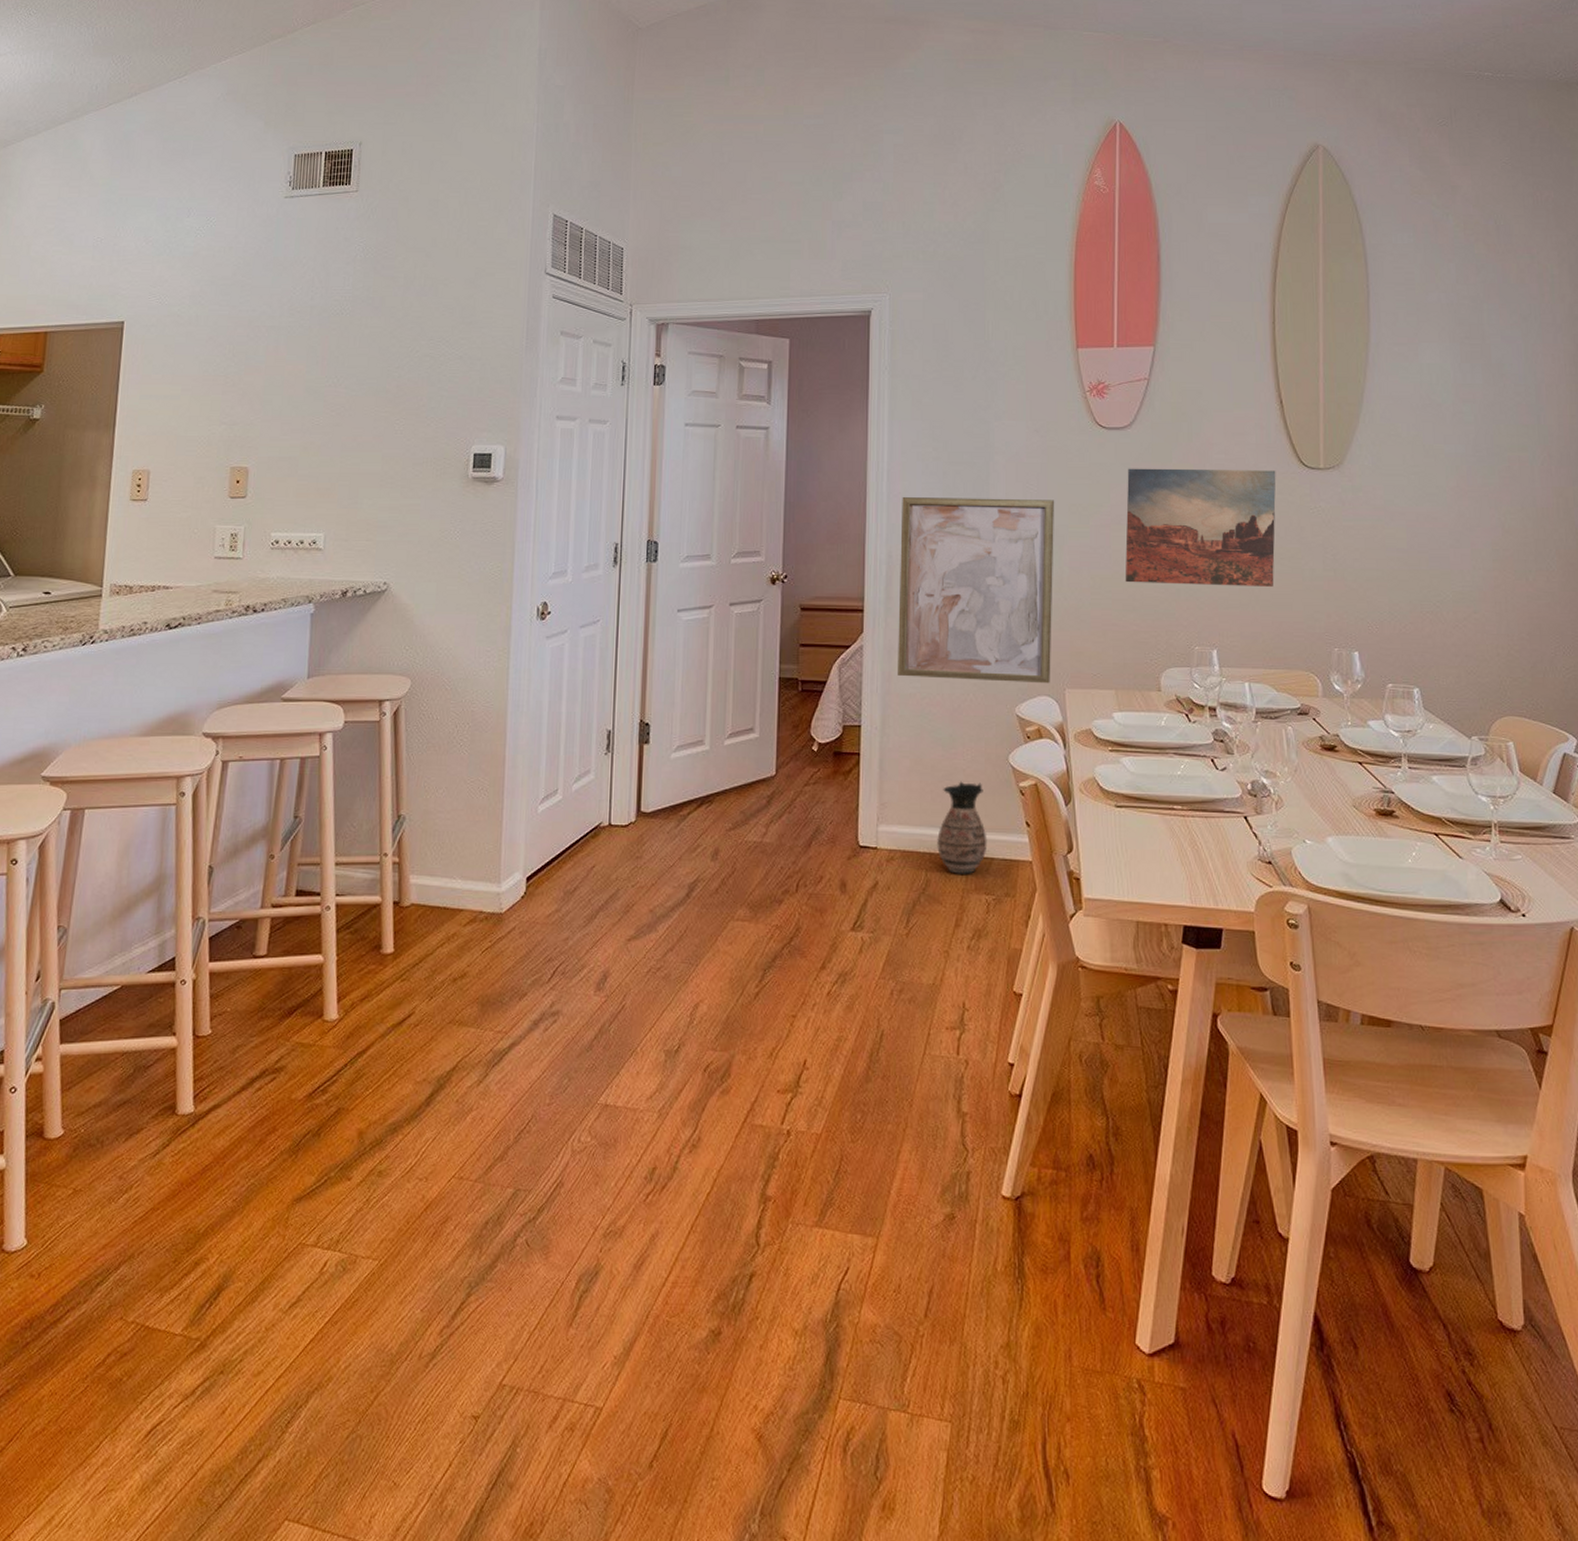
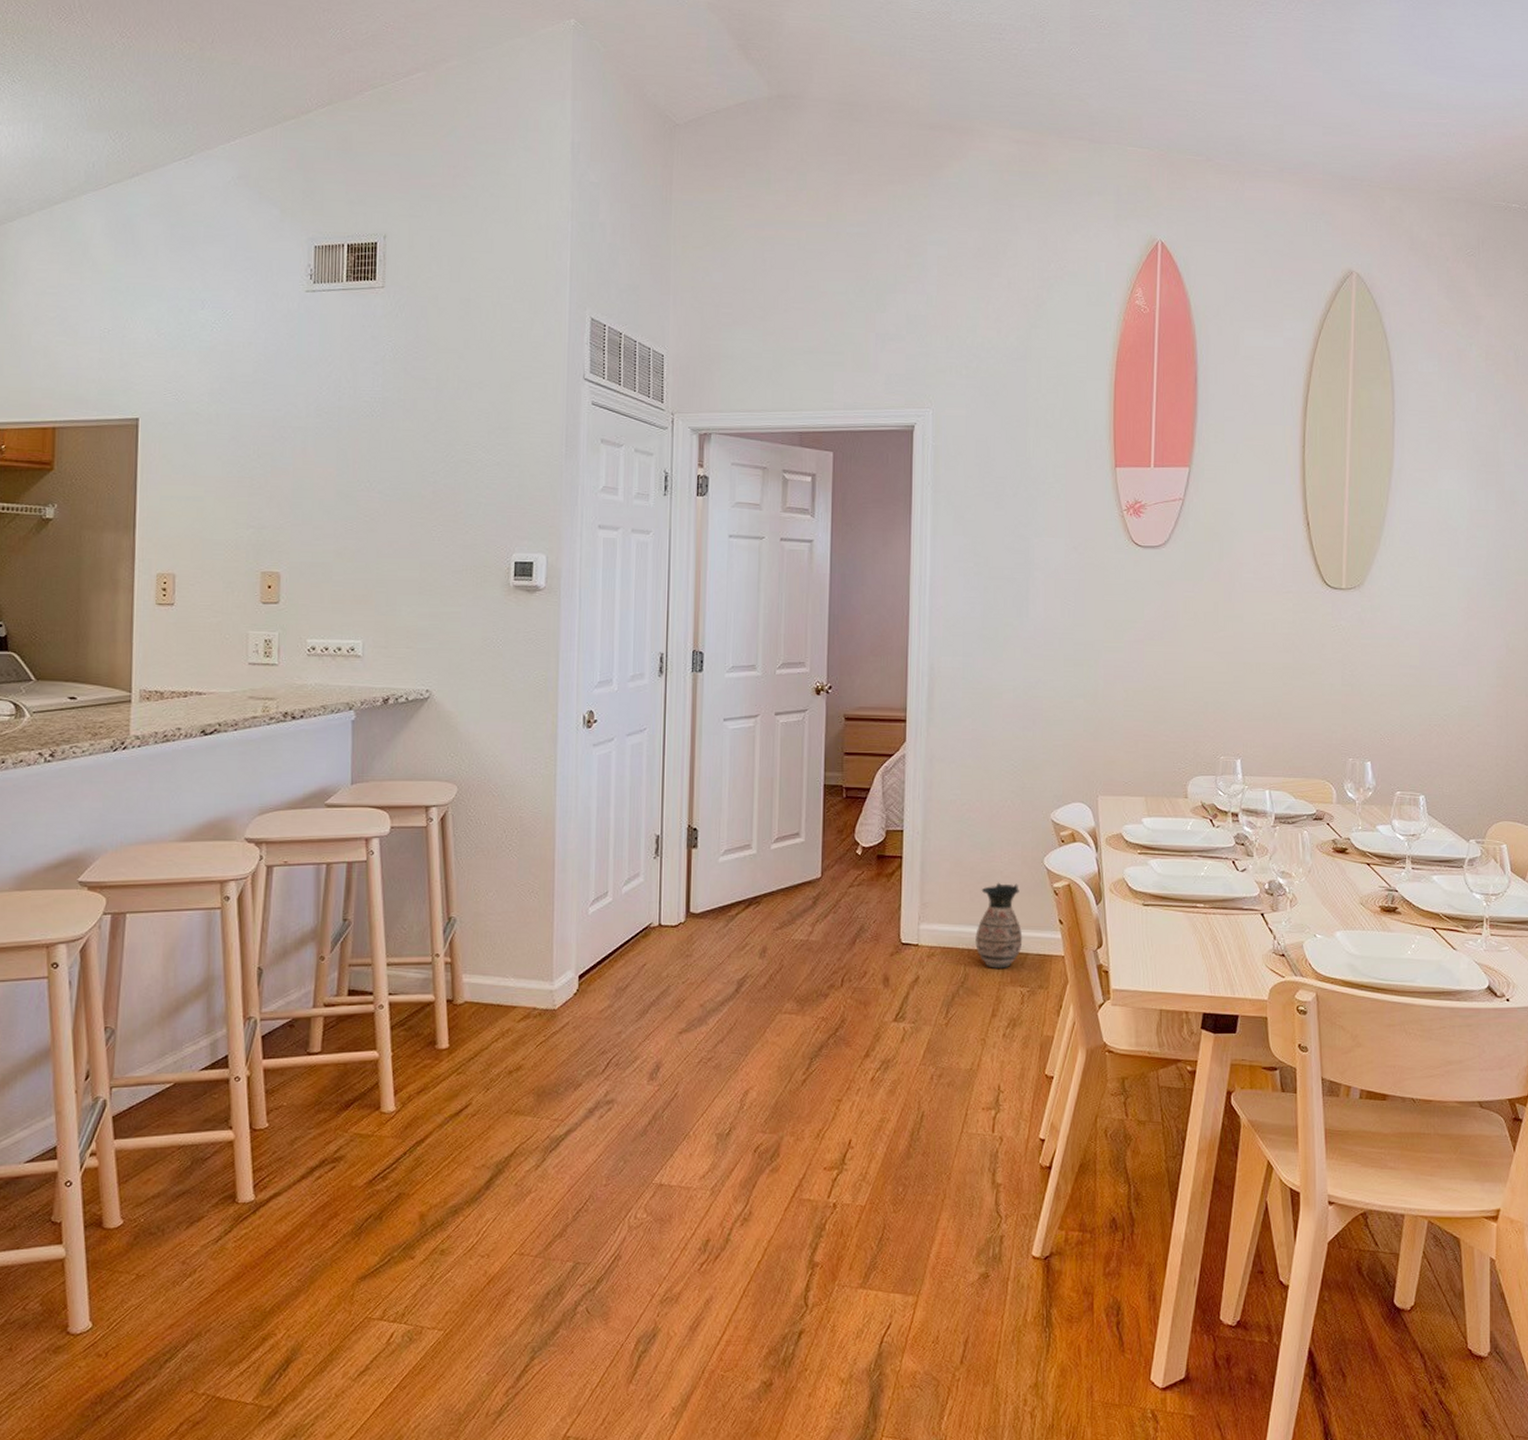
wall art: present [898,497,1055,684] -> none [939,611,1092,791]
wall art: present [1125,468,1276,587] -> none [1156,586,1301,700]

